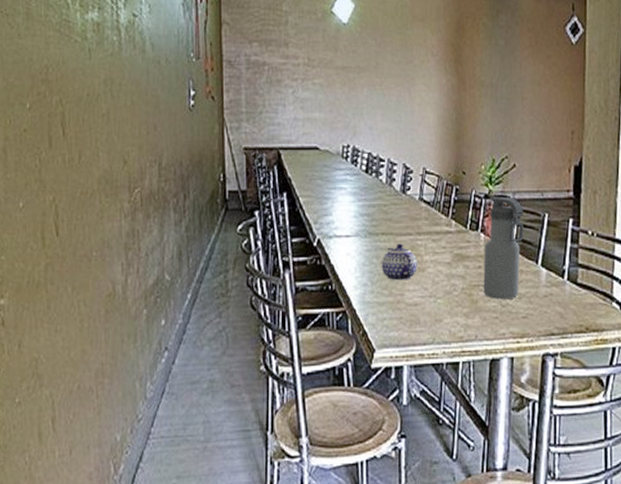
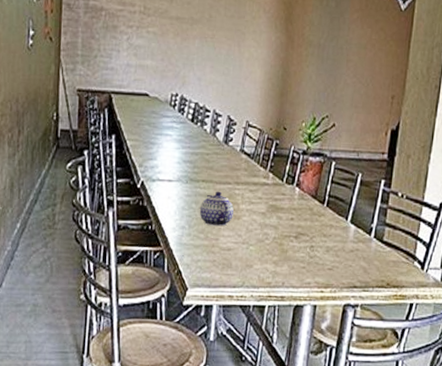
water bottle: present [483,197,524,299] -> none [294,154,338,251]

